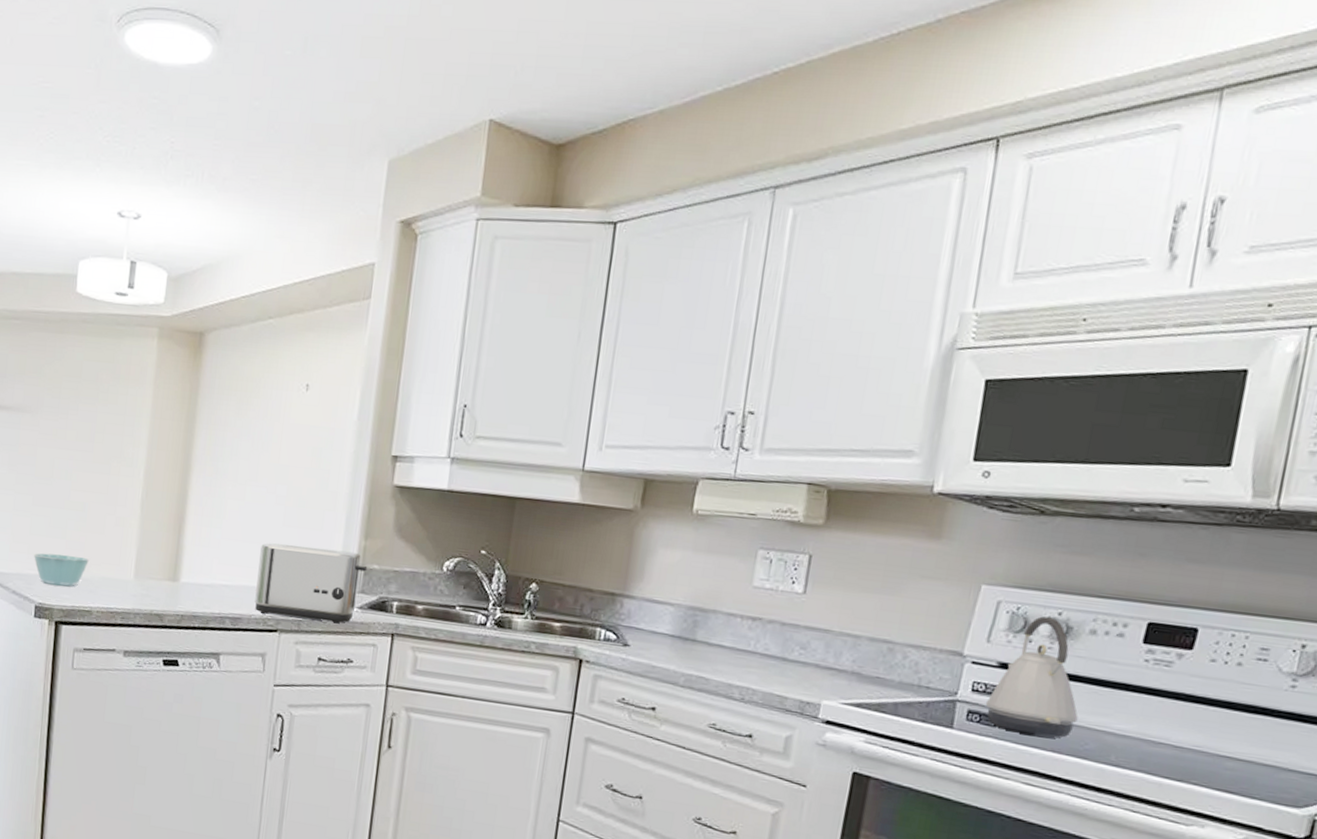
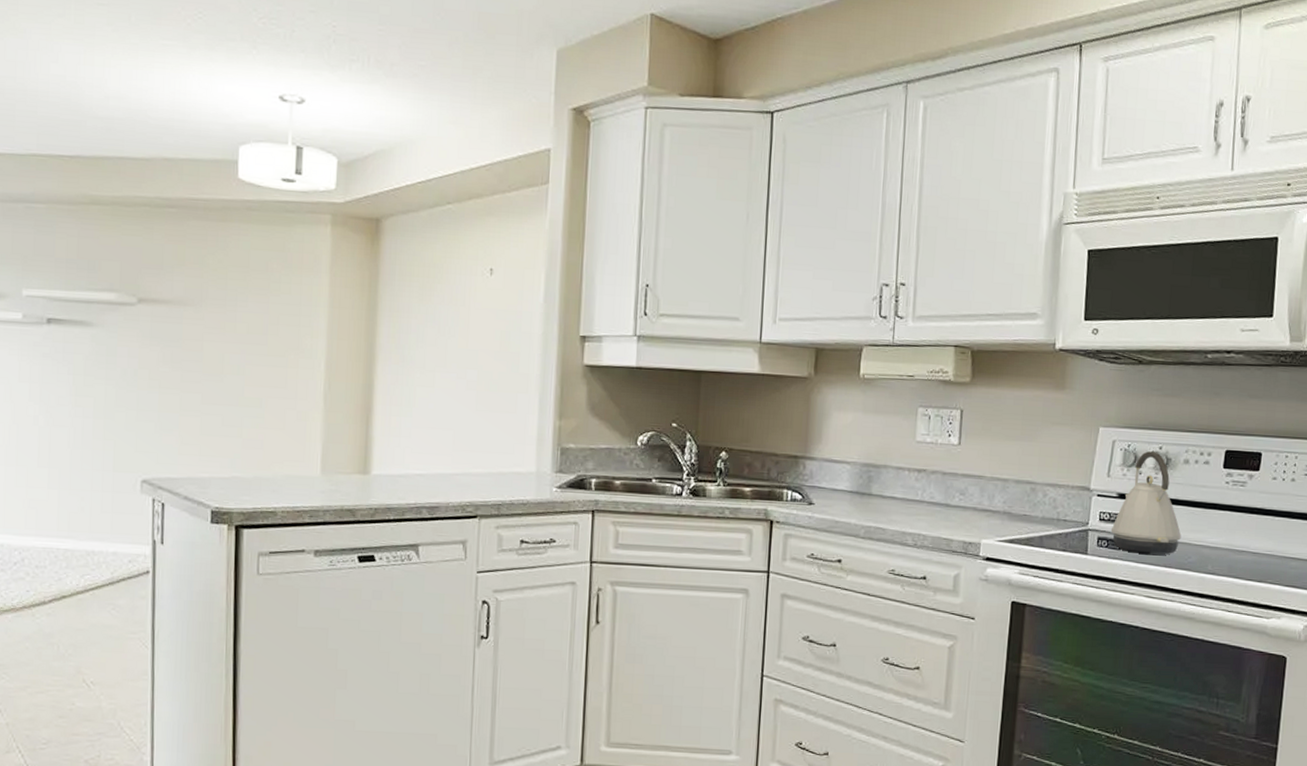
bowl: present [33,553,90,587] -> none [206,454,271,489]
toaster: present [255,543,368,624] -> none [452,428,564,505]

